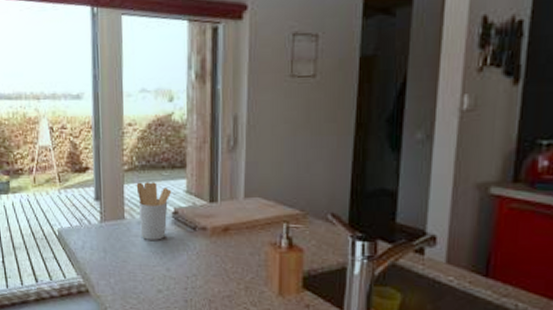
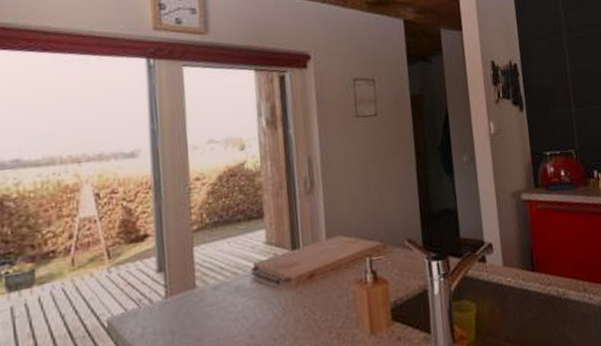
utensil holder: present [136,182,172,240] -> none [208,238,251,307]

